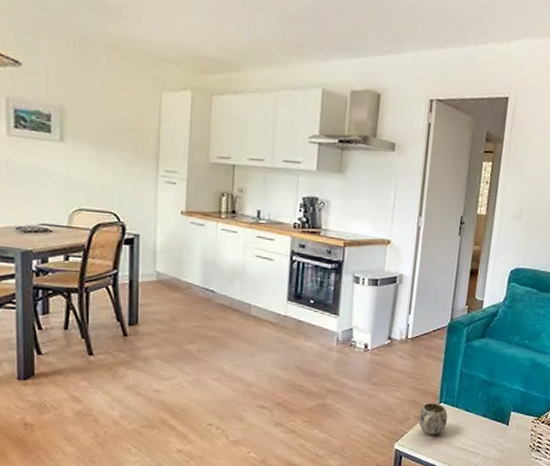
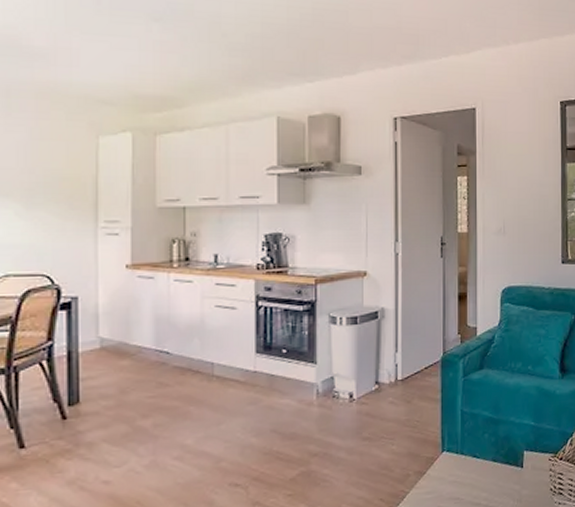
mug: present [418,402,448,435] -> none [421,452,454,492]

